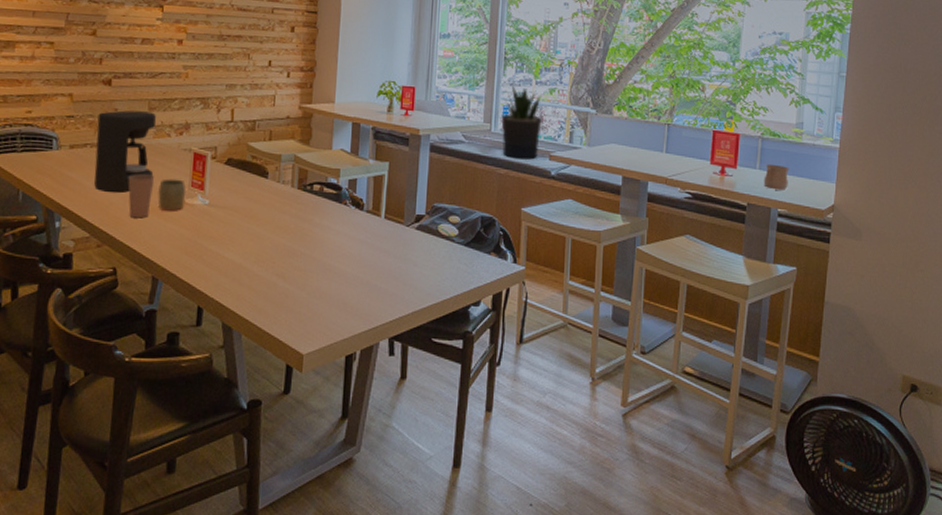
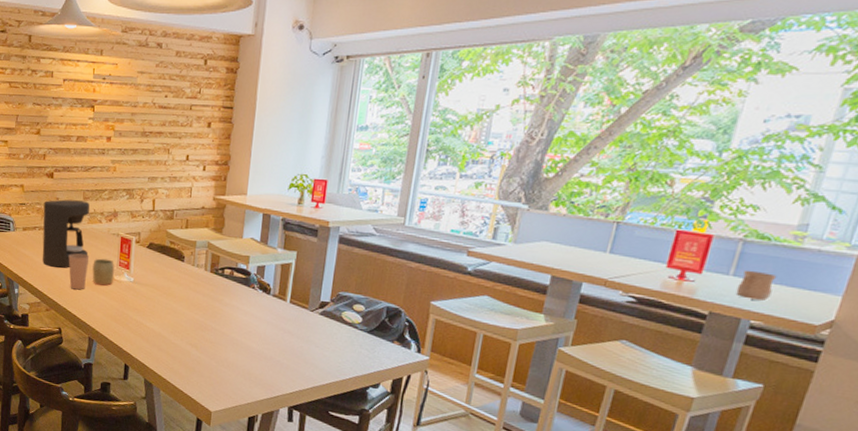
planter: present [501,82,543,160] -> none [415,175,467,255]

